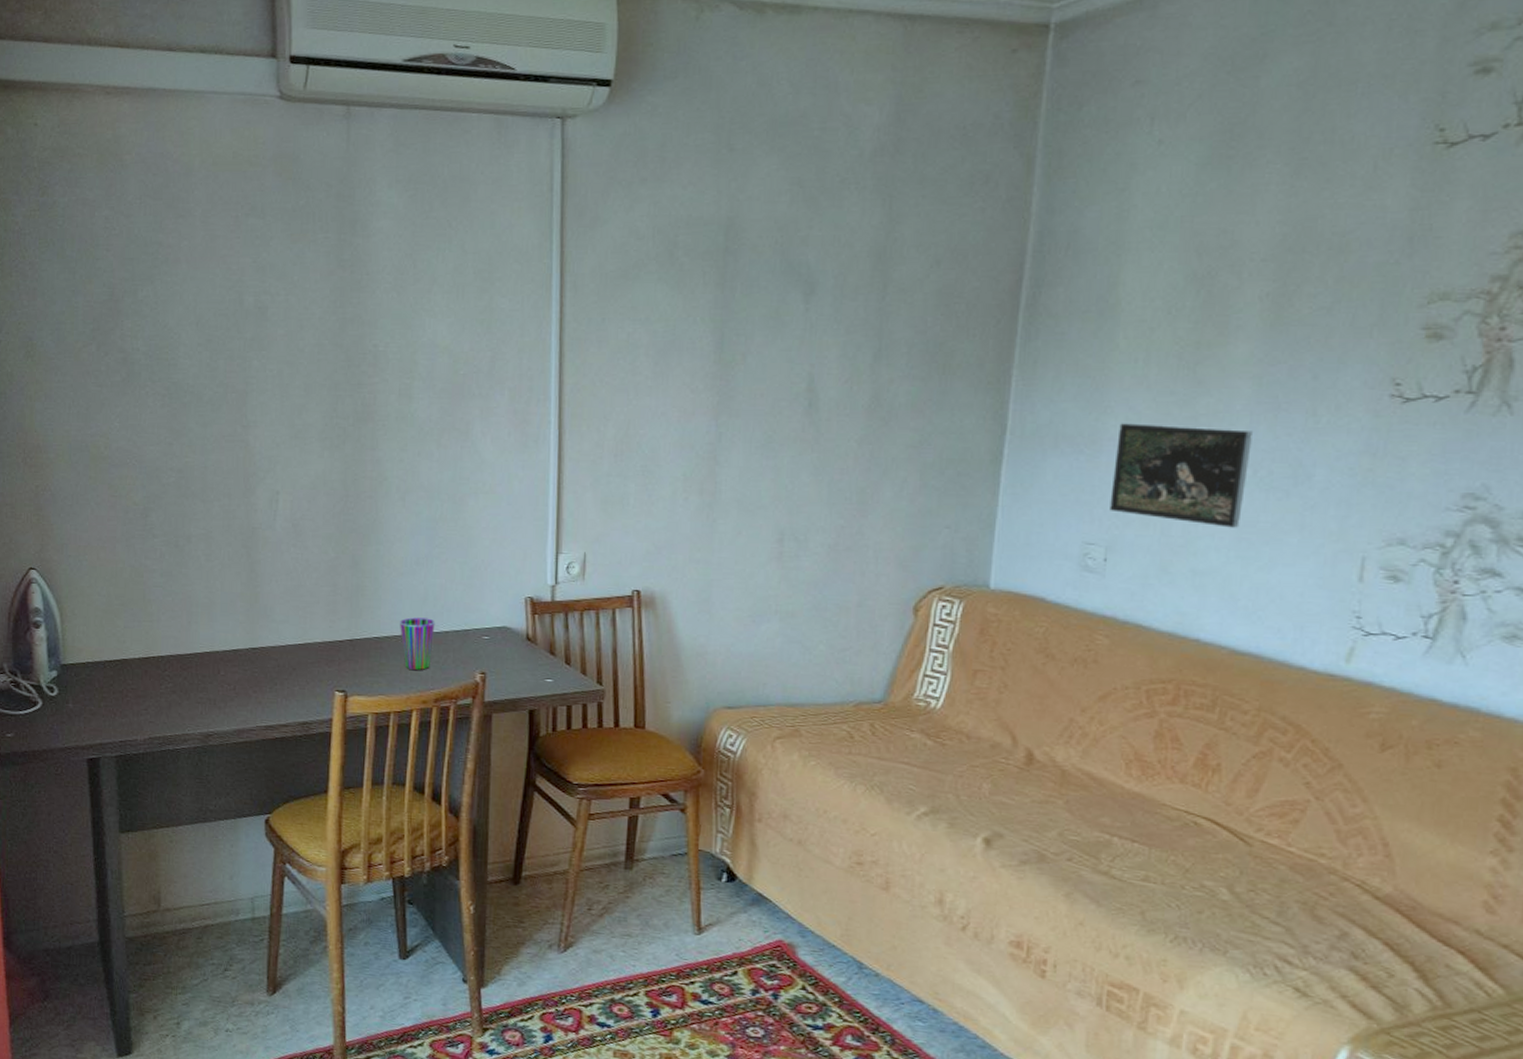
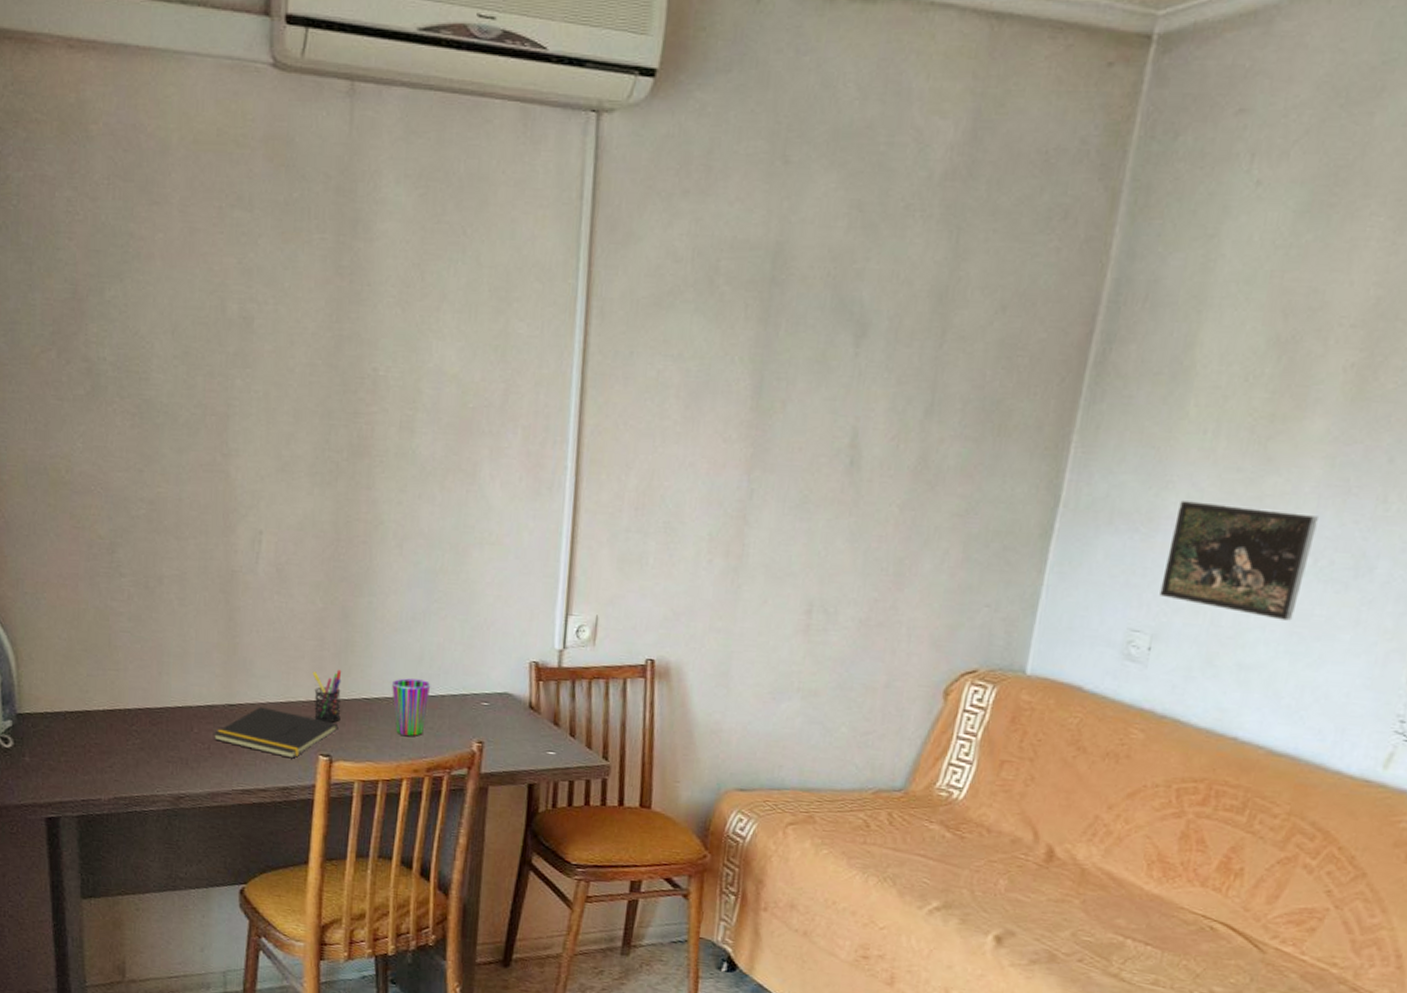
notepad: none [238,649,352,695] -> present [213,707,339,759]
pen holder: none [327,612,354,661] -> present [312,669,342,723]

